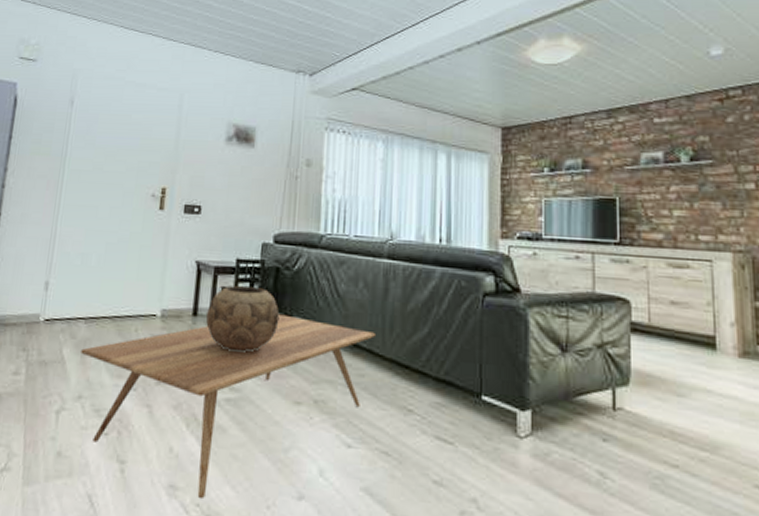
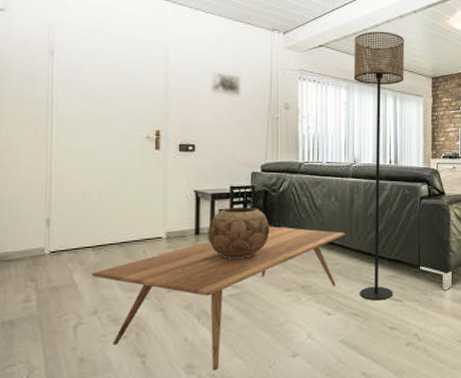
floor lamp: none [391,69,463,439] -> present [353,31,404,301]

